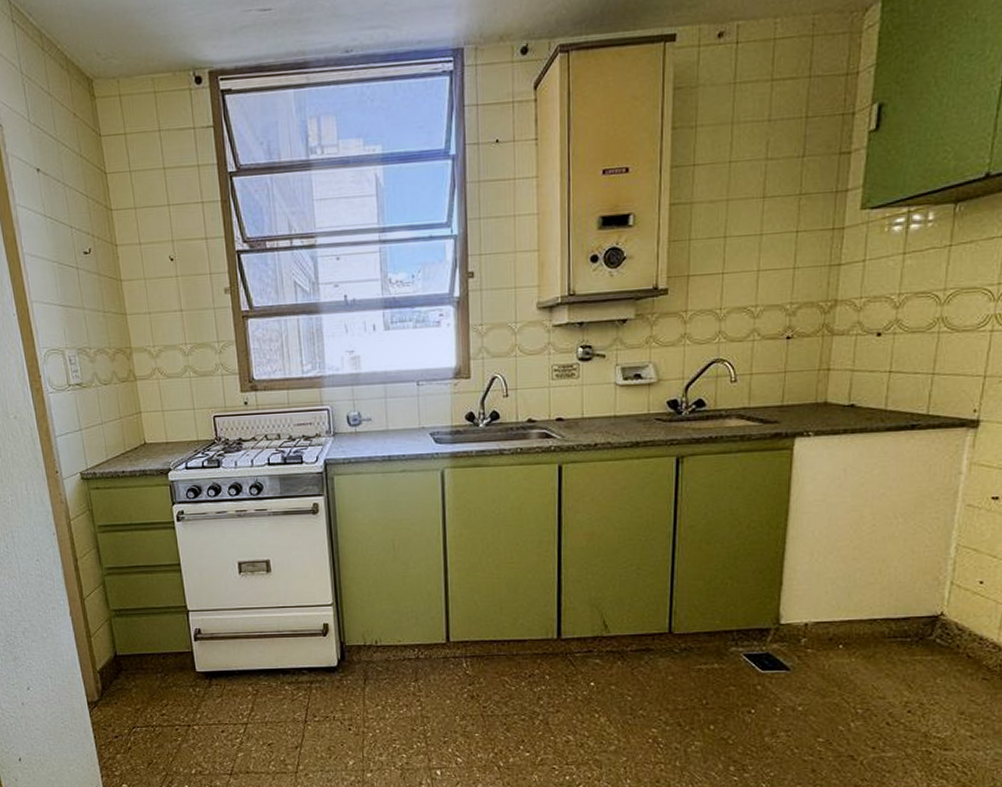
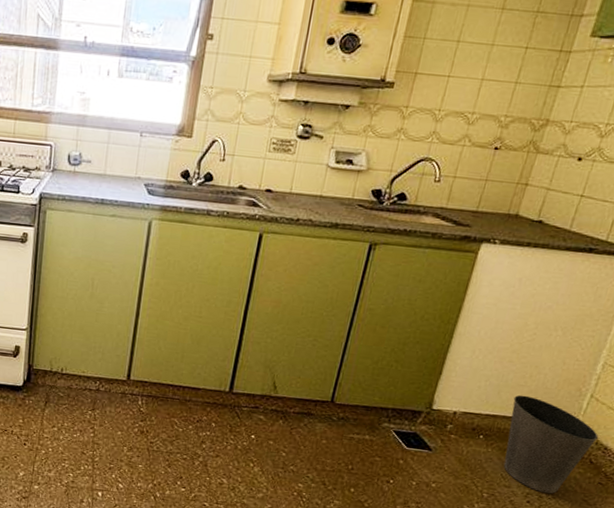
waste basket: none [867,593,970,700] -> present [503,395,598,494]

